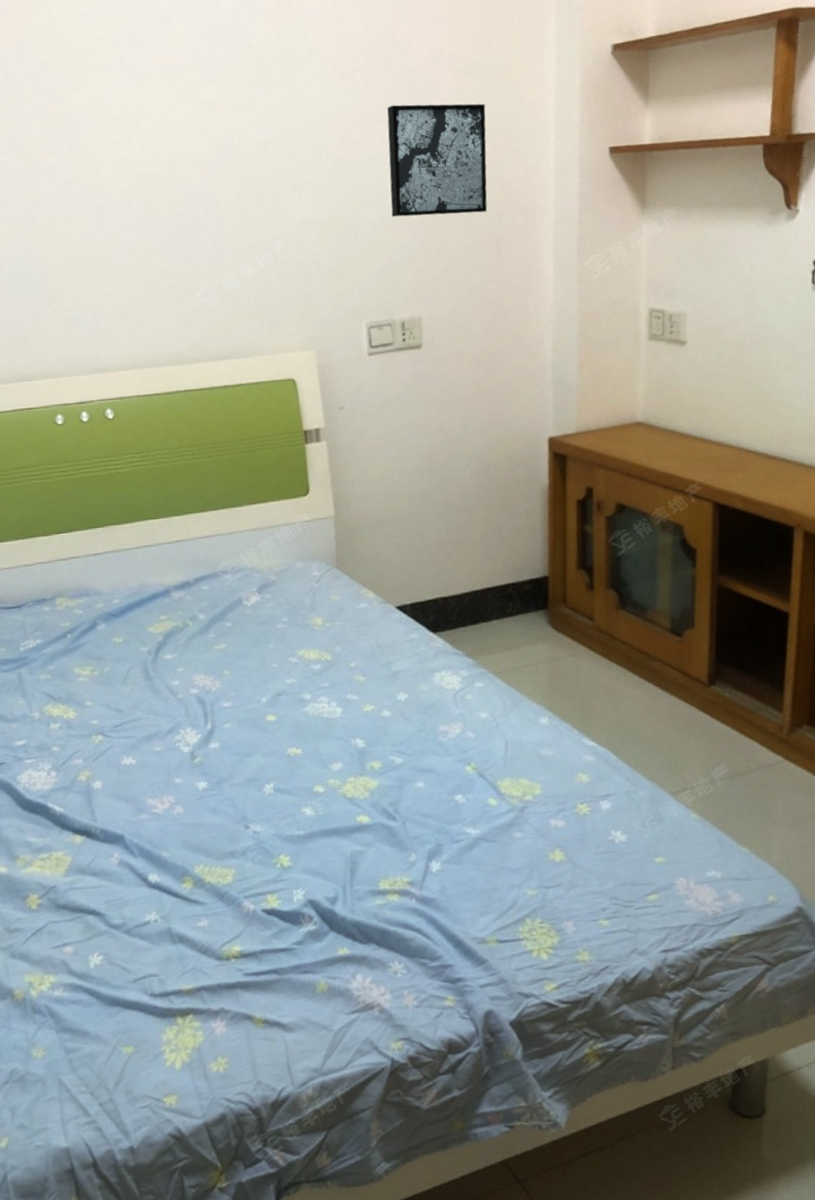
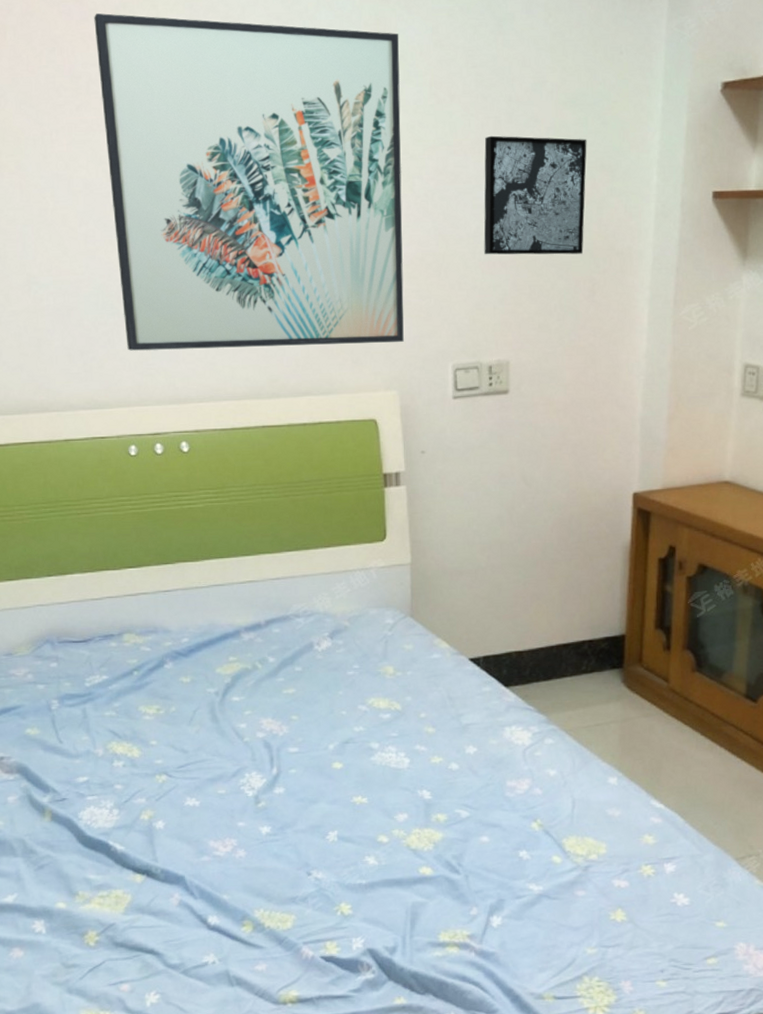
wall art: none [10,9,318,325] -> present [94,13,404,351]

